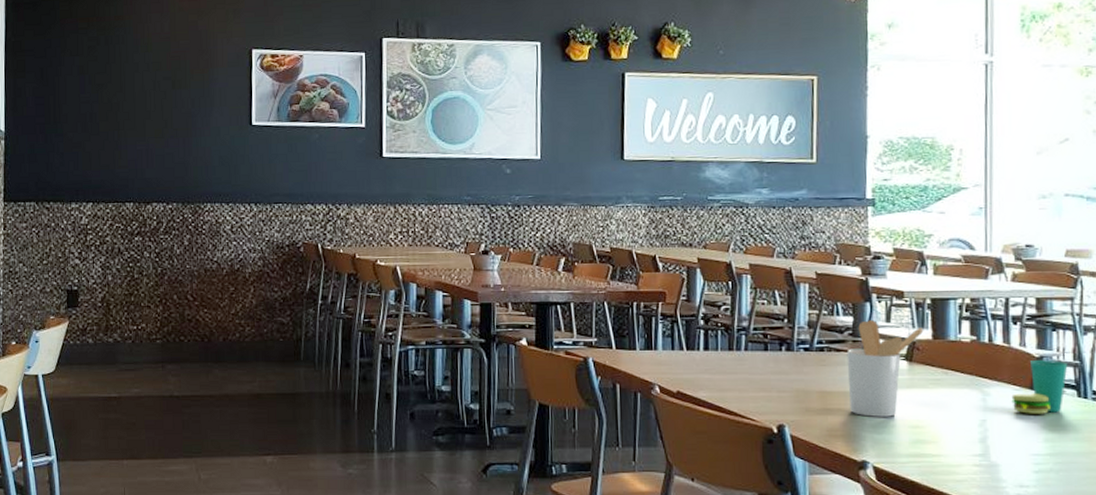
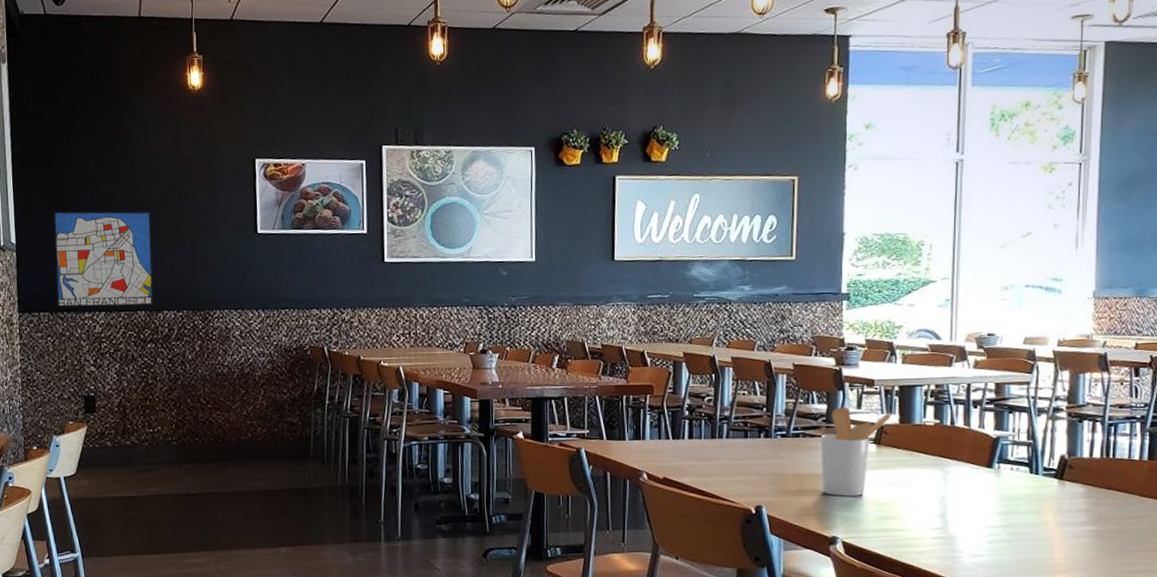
wall art: none [43,99,144,198] -> present [53,211,154,308]
cup: present [1010,360,1068,414] -> none [968,440,1022,490]

